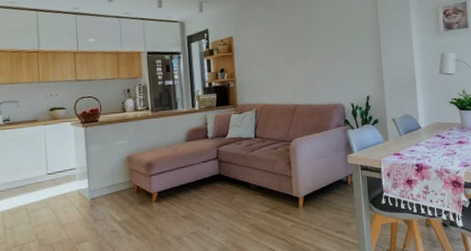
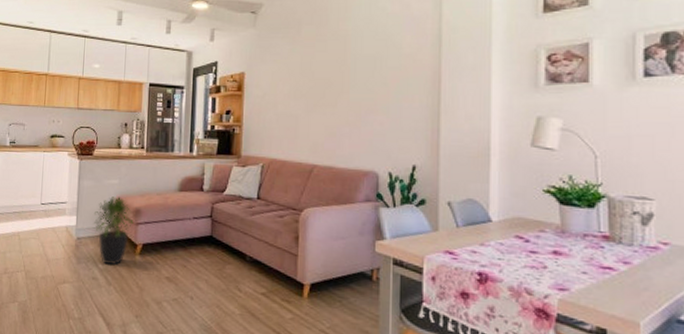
potted plant: none [106,155,147,217] -> present [94,196,134,266]

